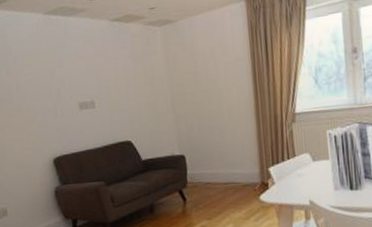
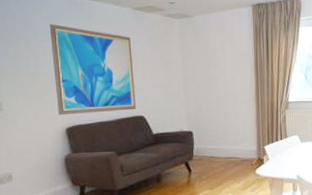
wall art: none [27,47,122,146] -> present [49,24,136,115]

